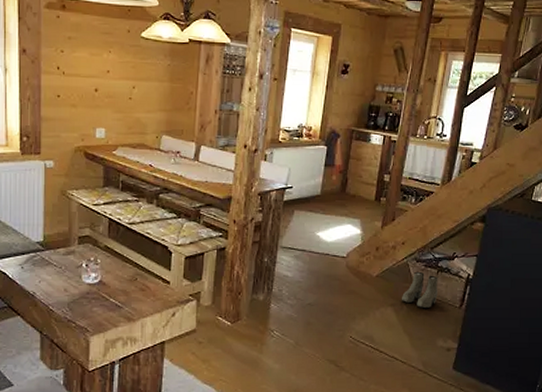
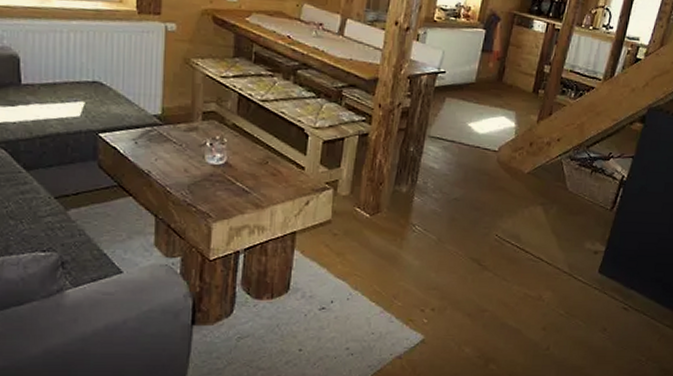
boots: present [402,271,438,309] -> none [552,170,592,210]

